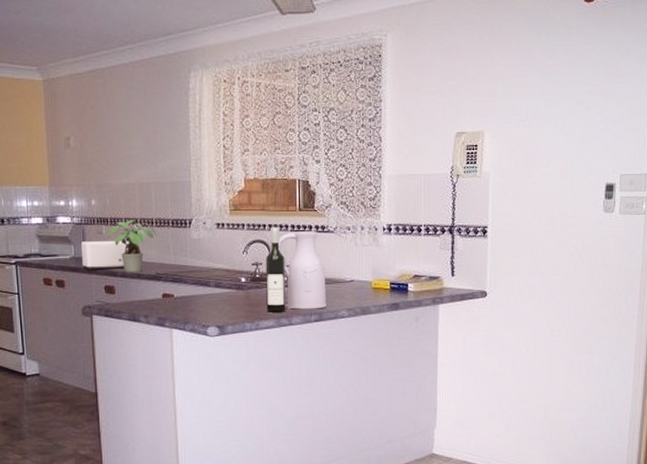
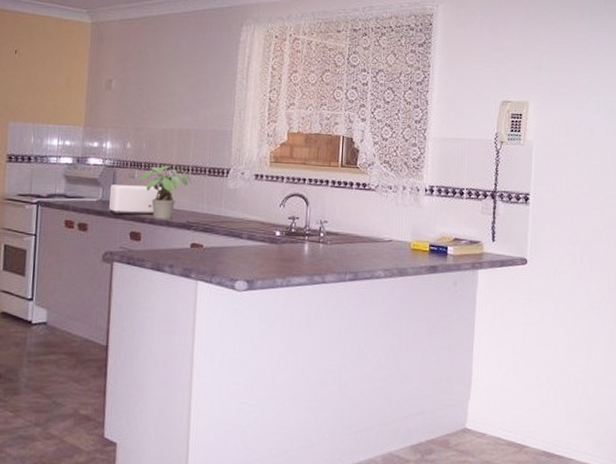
bottle: present [265,227,286,312] -> none [300,181,323,269]
ceramic pitcher: present [278,231,326,310] -> none [317,187,364,268]

